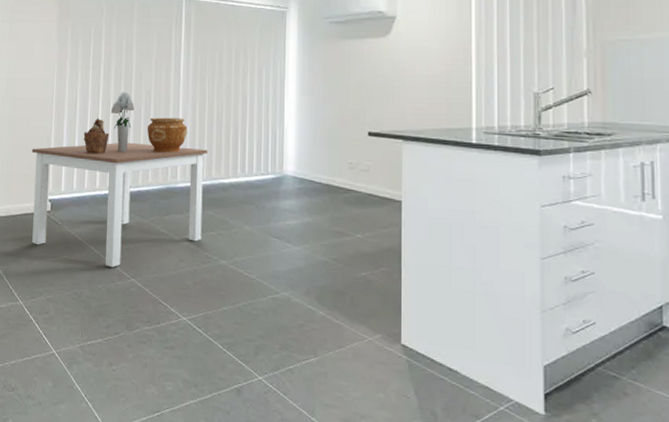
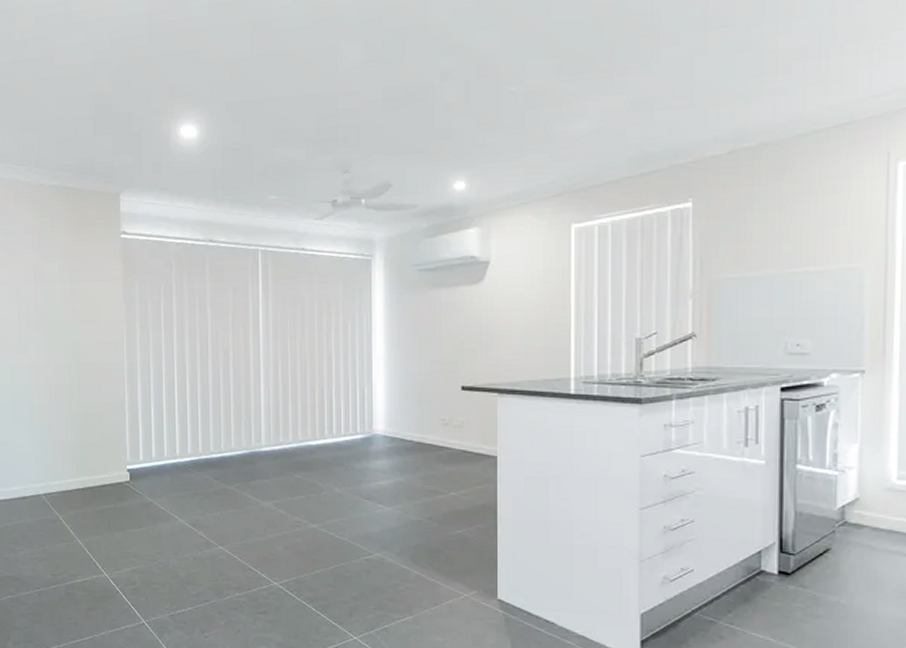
dining table: present [32,142,208,267] -> none [105,407,292,536]
decorative container: present [83,118,109,155] -> none [159,382,187,421]
bouquet: present [111,91,135,152] -> none [188,353,212,417]
ceramic pot: present [147,117,187,153] -> none [226,379,270,416]

